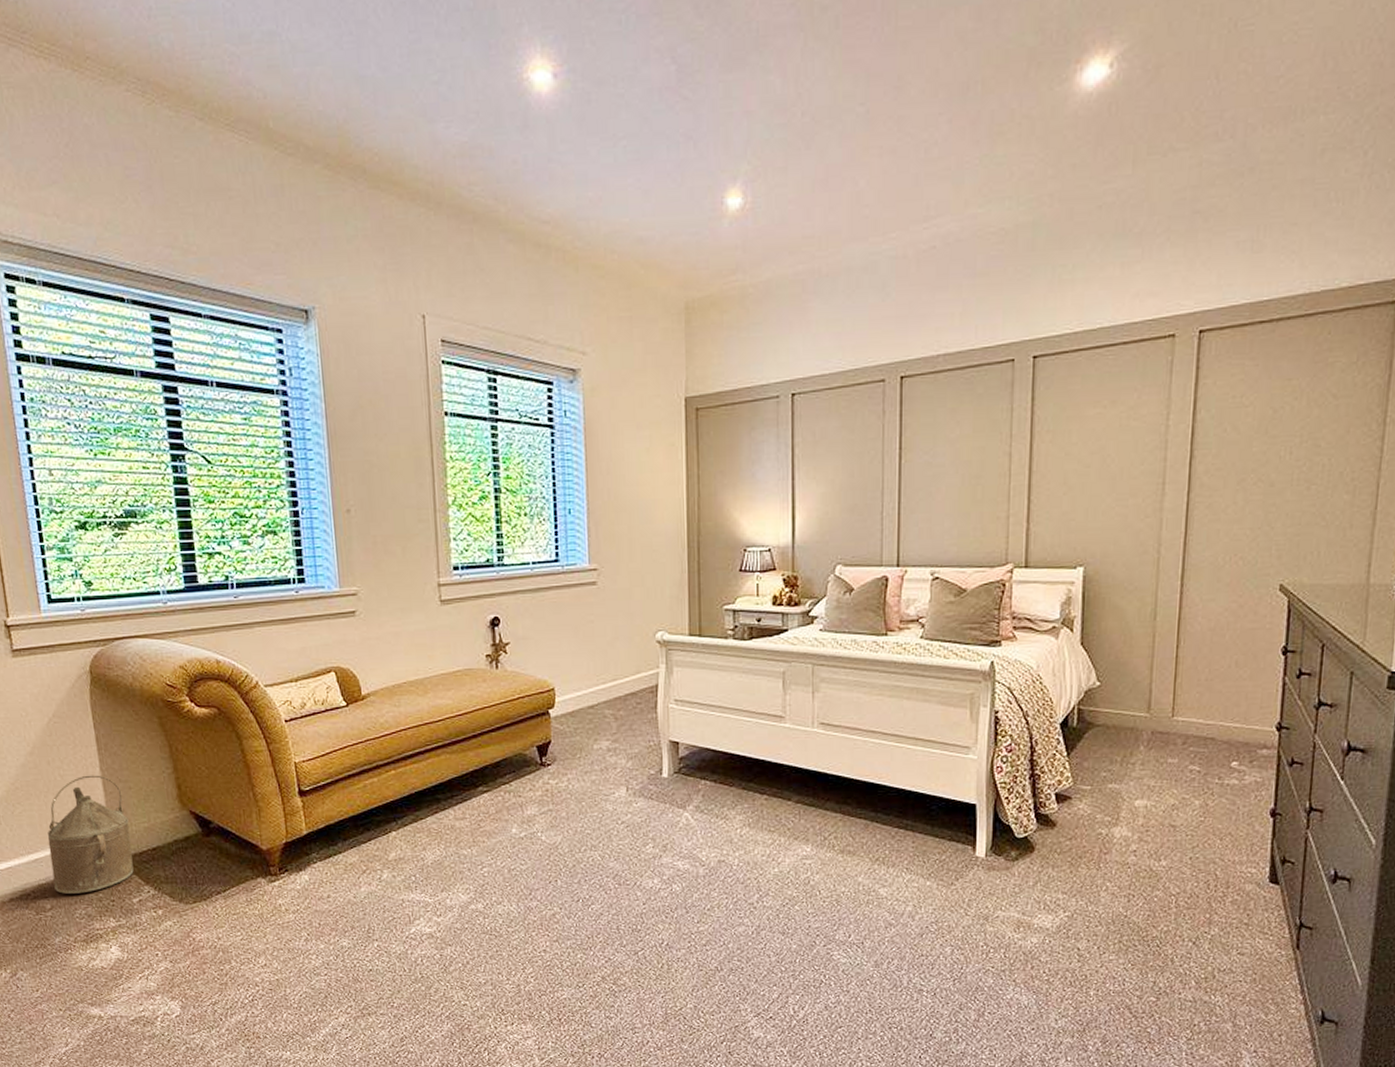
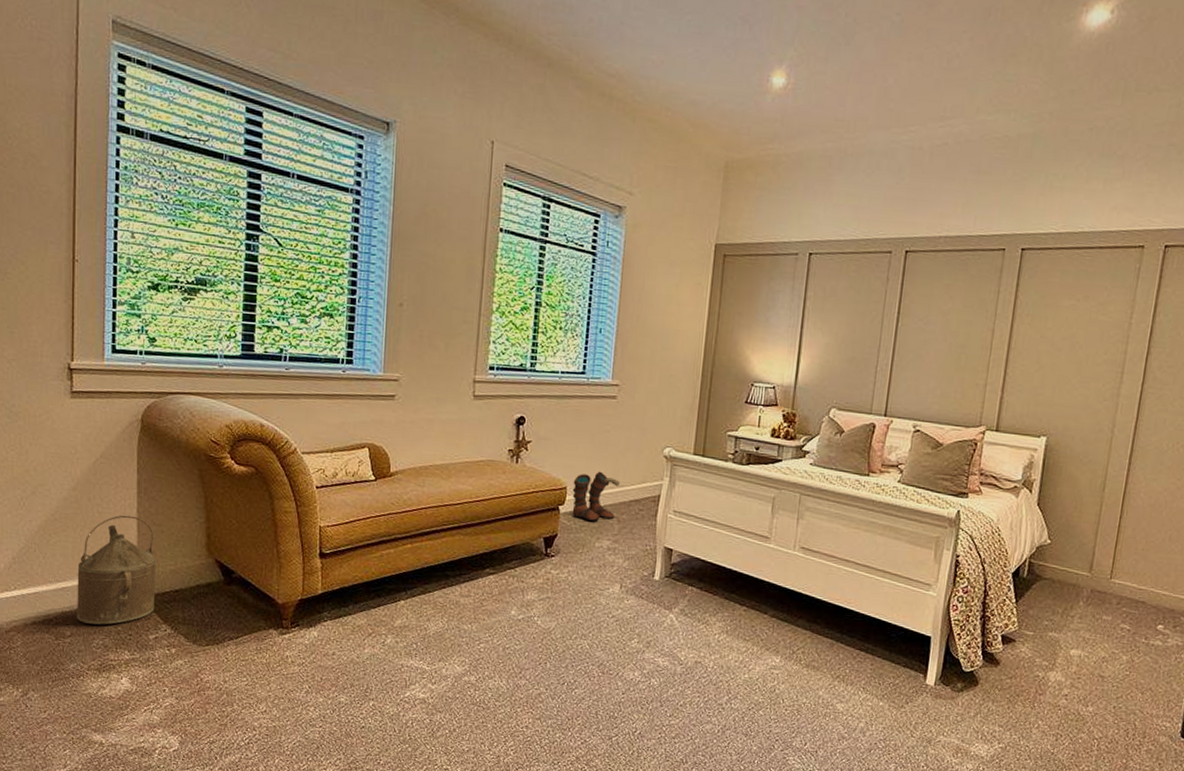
boots: none [560,666,613,722] -> present [572,471,621,521]

